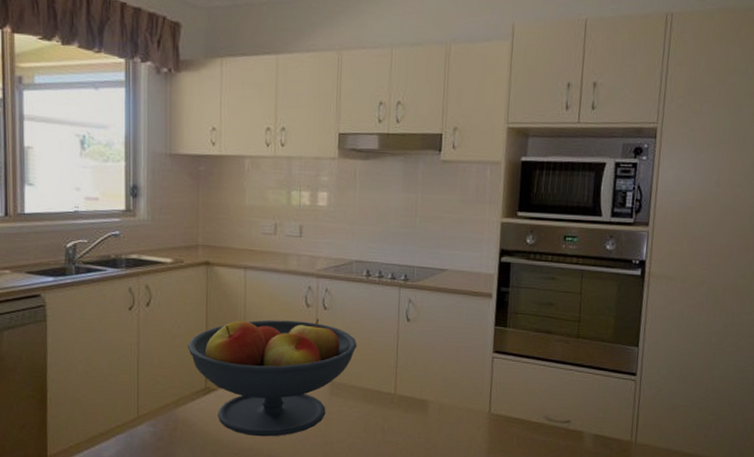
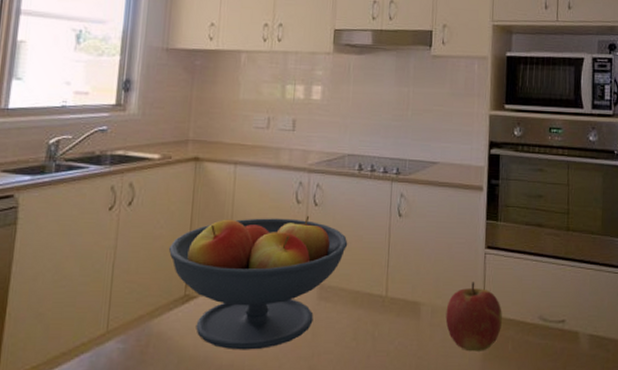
apple: none [452,383,508,446] -> present [445,282,502,352]

